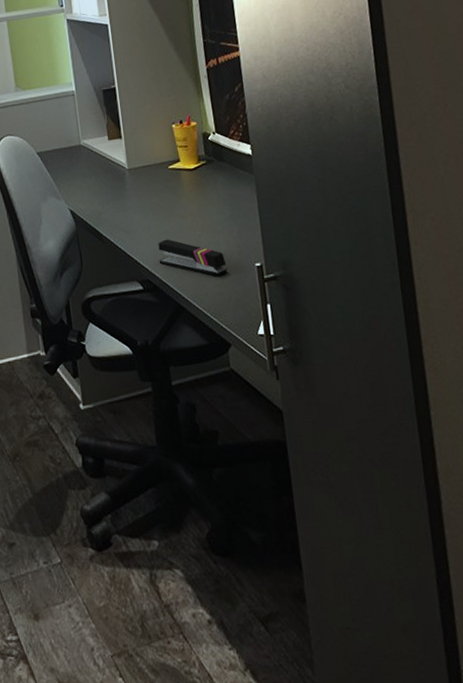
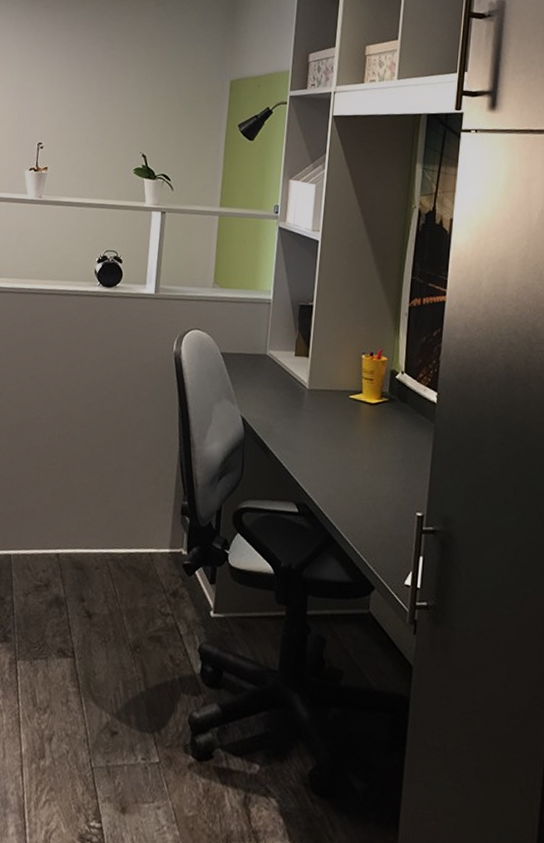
stapler: present [158,239,228,276] -> none [320,467,388,517]

